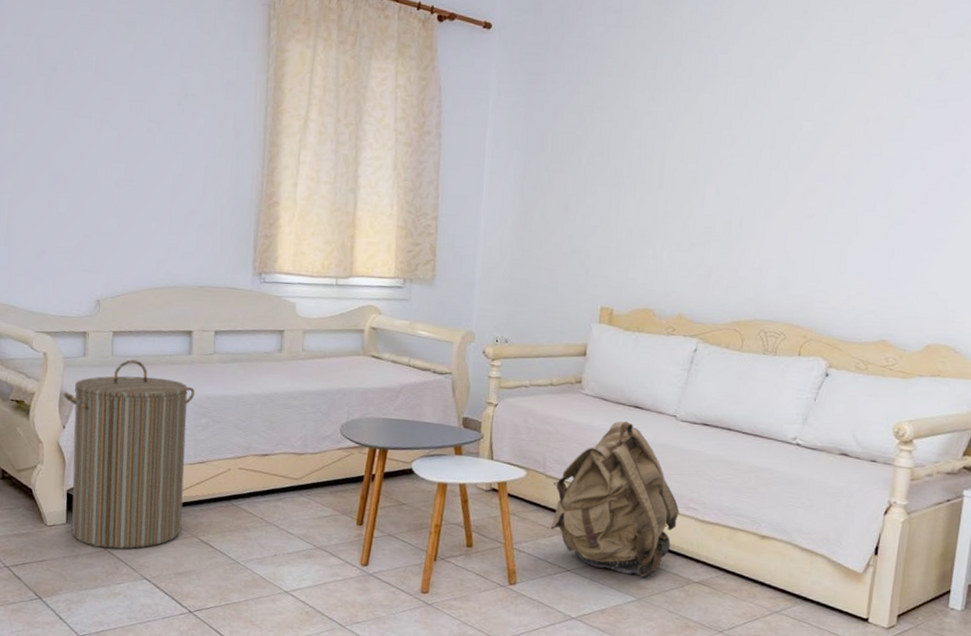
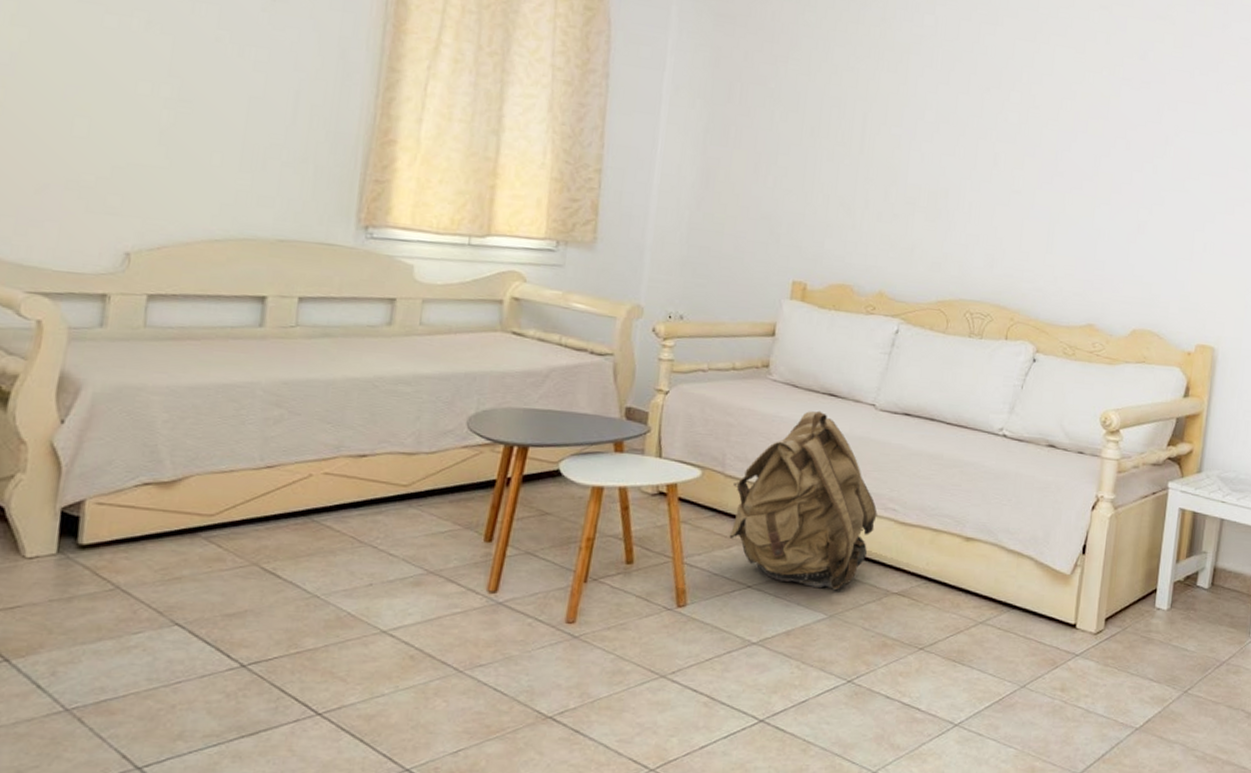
laundry hamper: present [63,359,195,549] -> none [64,332,266,586]

